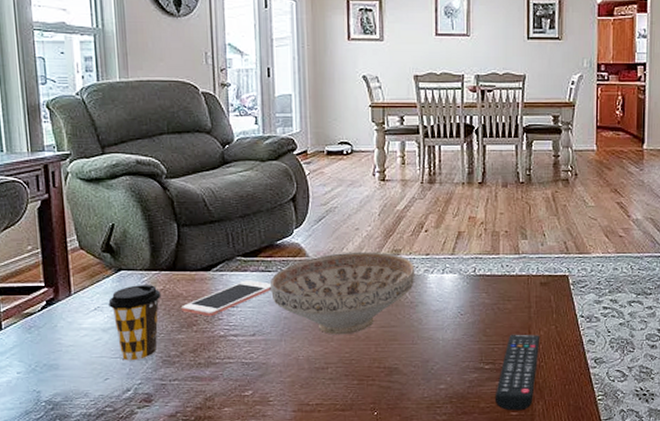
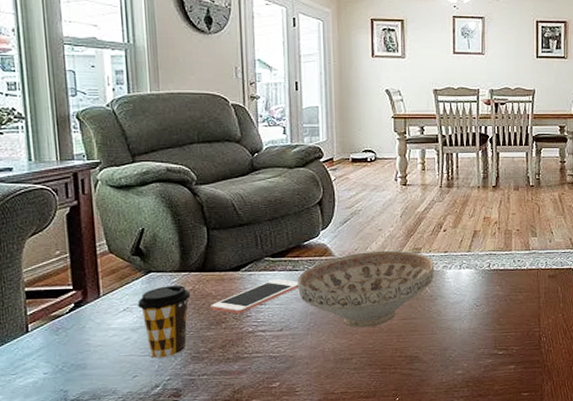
remote control: present [494,334,540,411] -> none [507,322,549,392]

